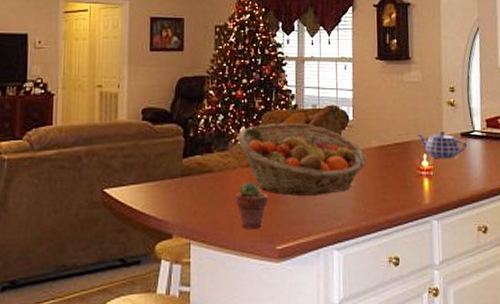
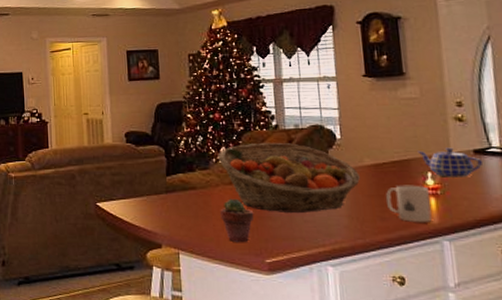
mug: none [388,166,425,203] -> present [386,185,432,222]

